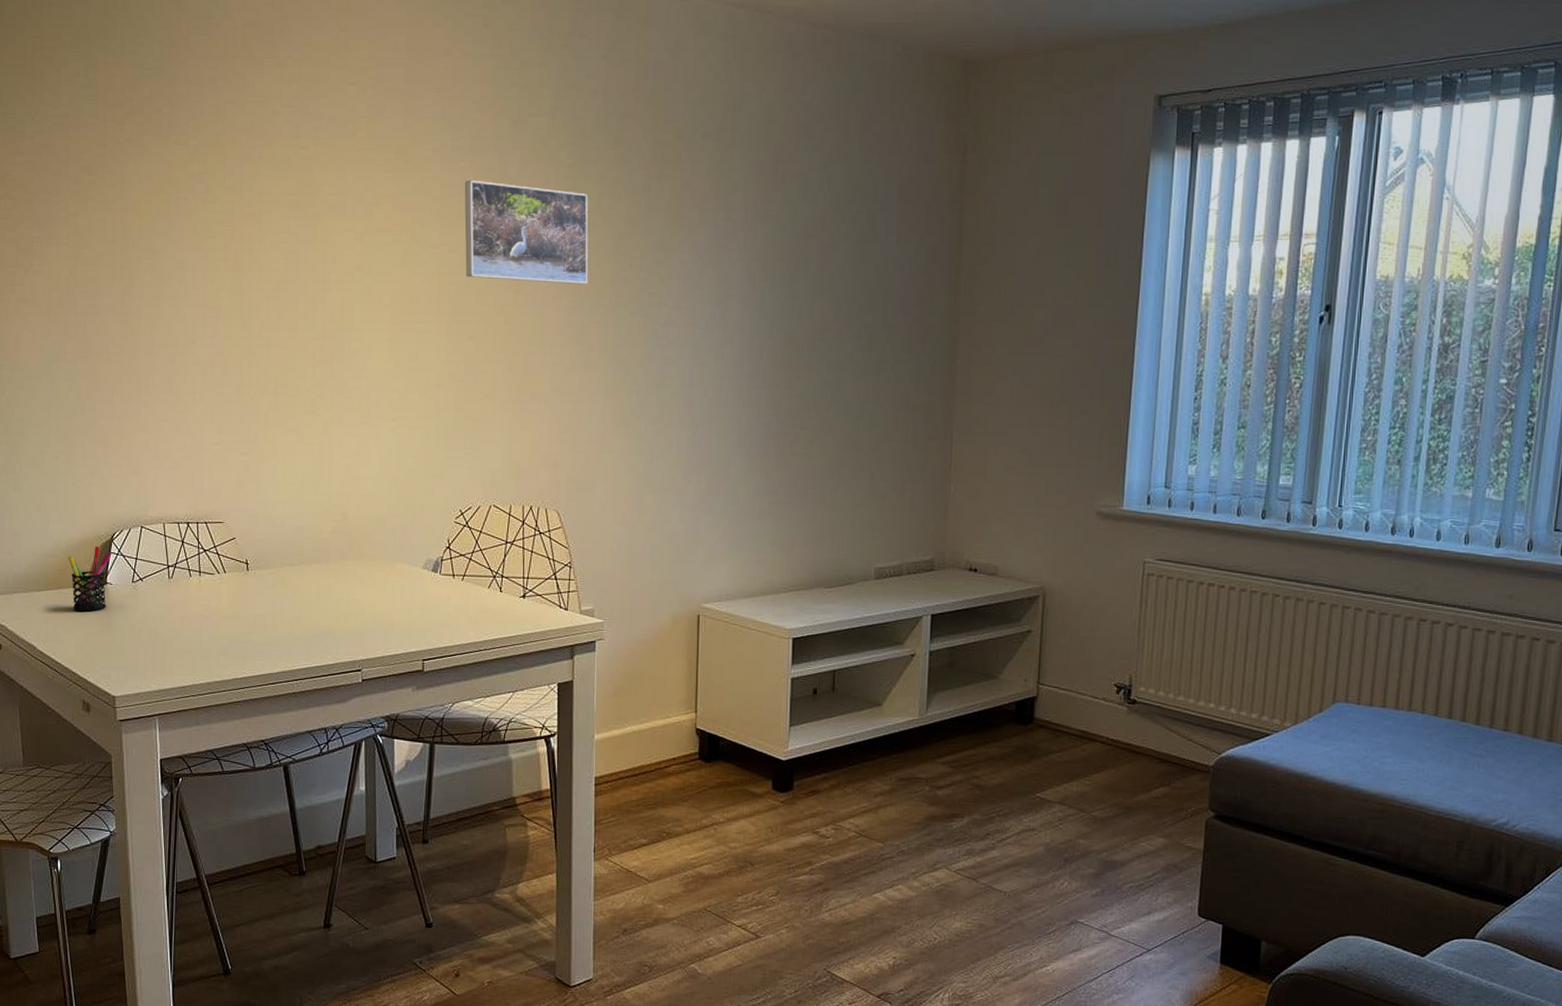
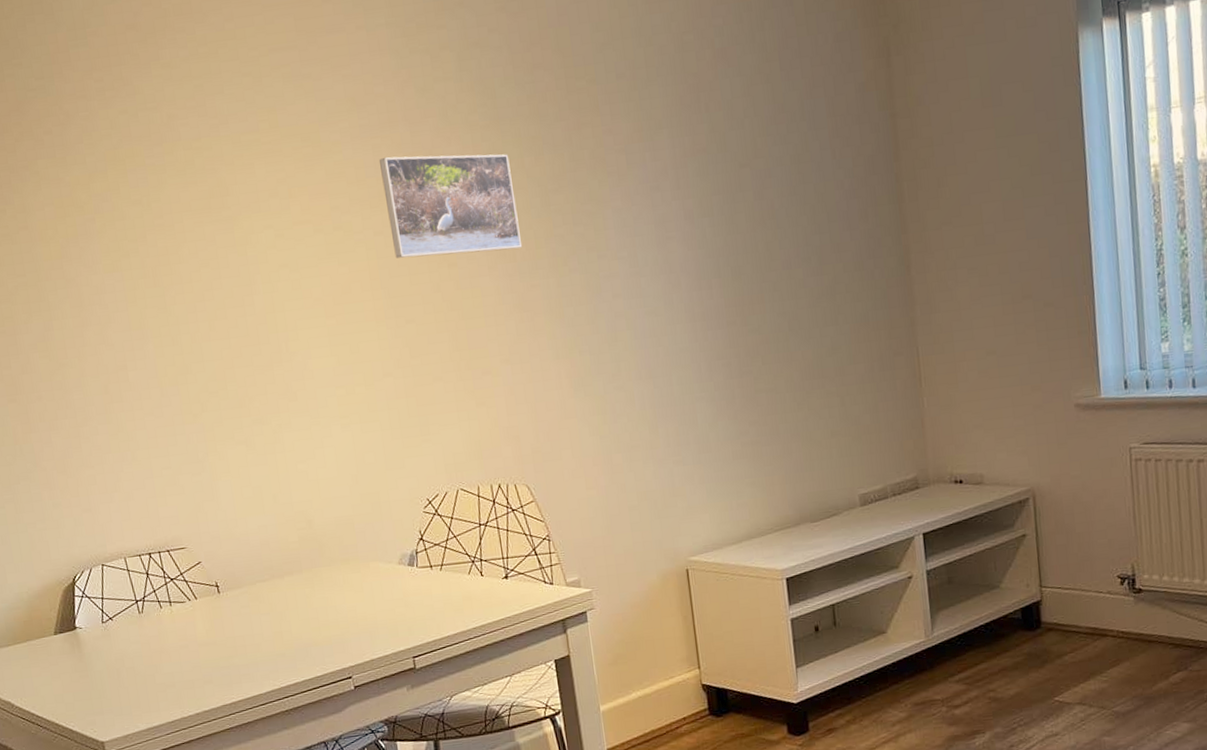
pen holder: present [68,546,112,612] -> none [32,591,80,661]

